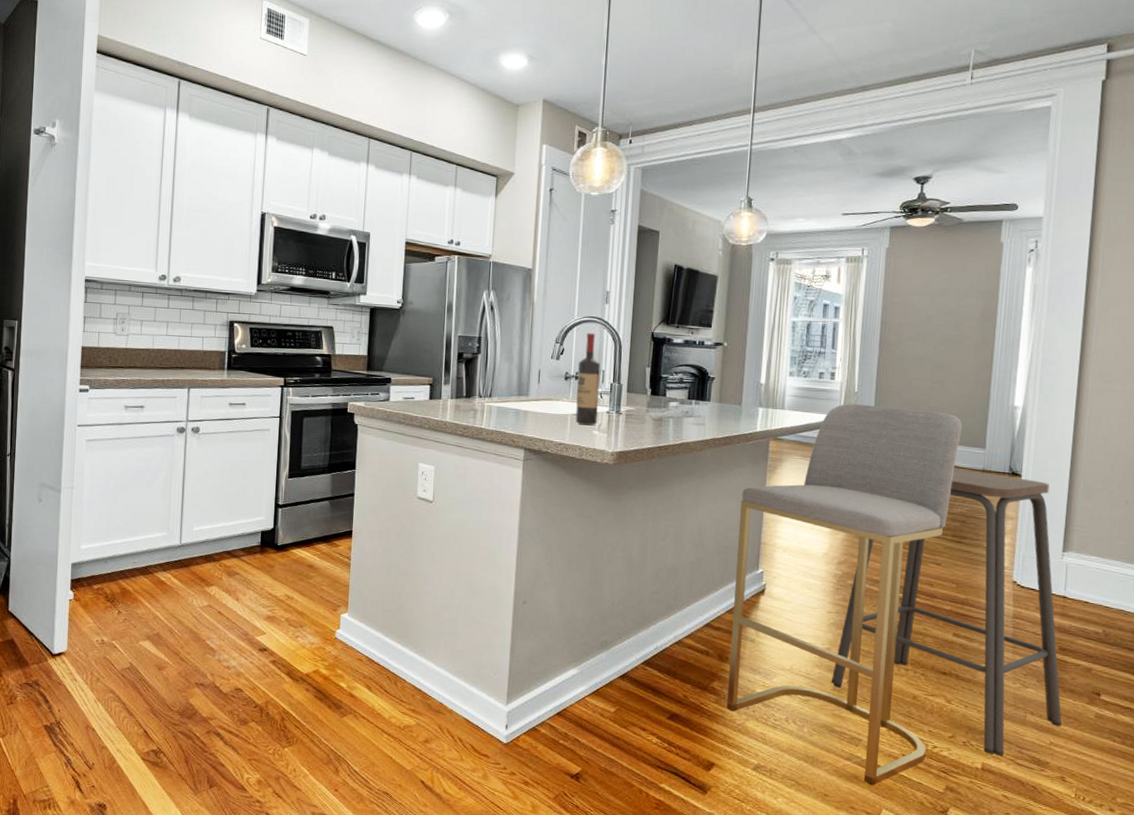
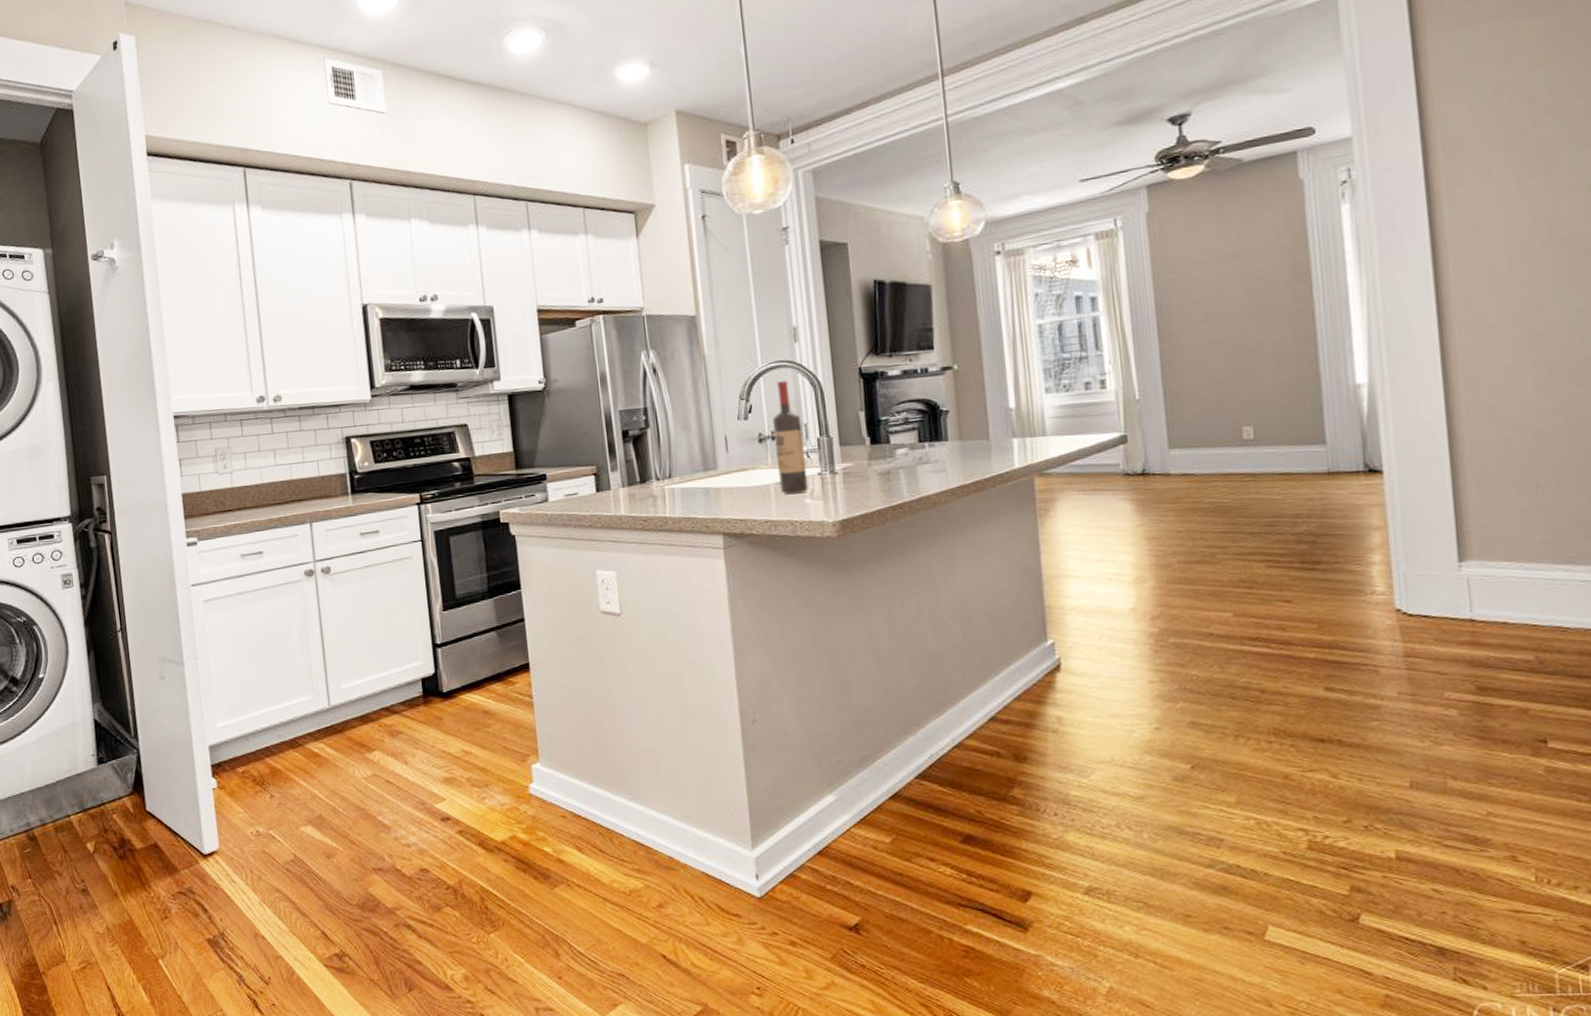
bar stool: present [726,403,962,786] -> none [1009,407,1316,897]
bar stool: present [832,468,1062,756] -> none [1169,474,1500,839]

